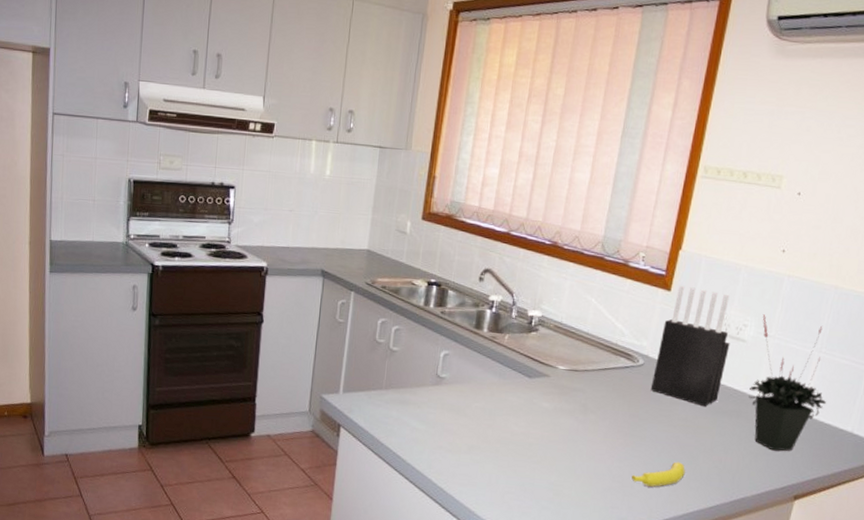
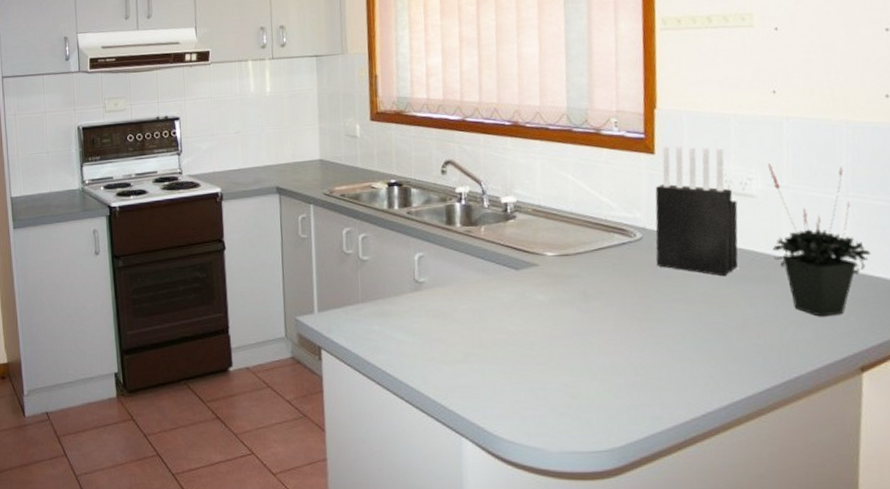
banana: present [632,462,685,487] -> none [657,343,720,376]

